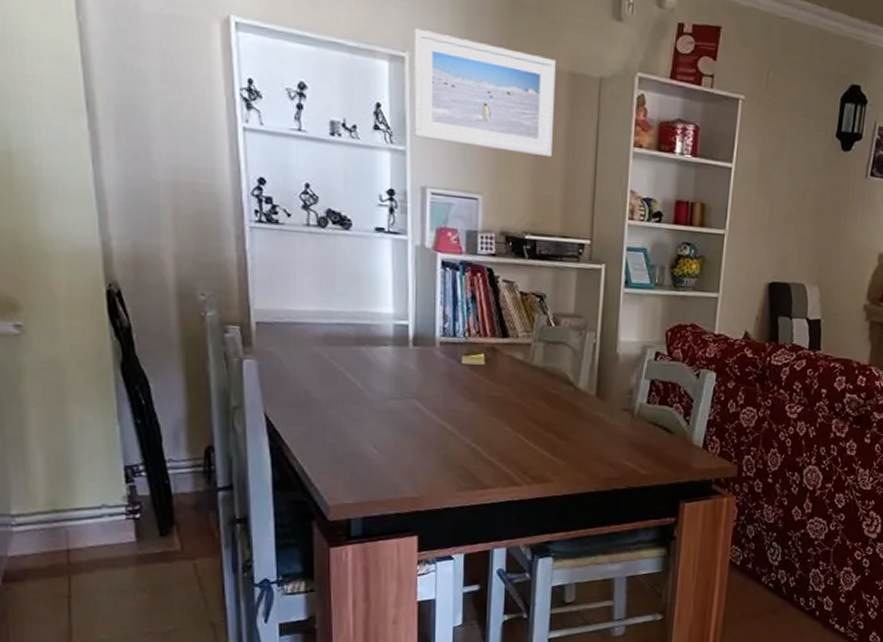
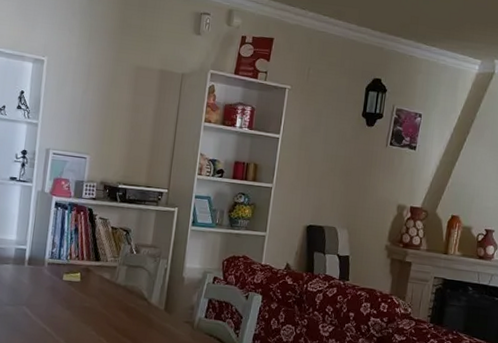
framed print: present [413,29,556,158] -> none [45,42,151,129]

